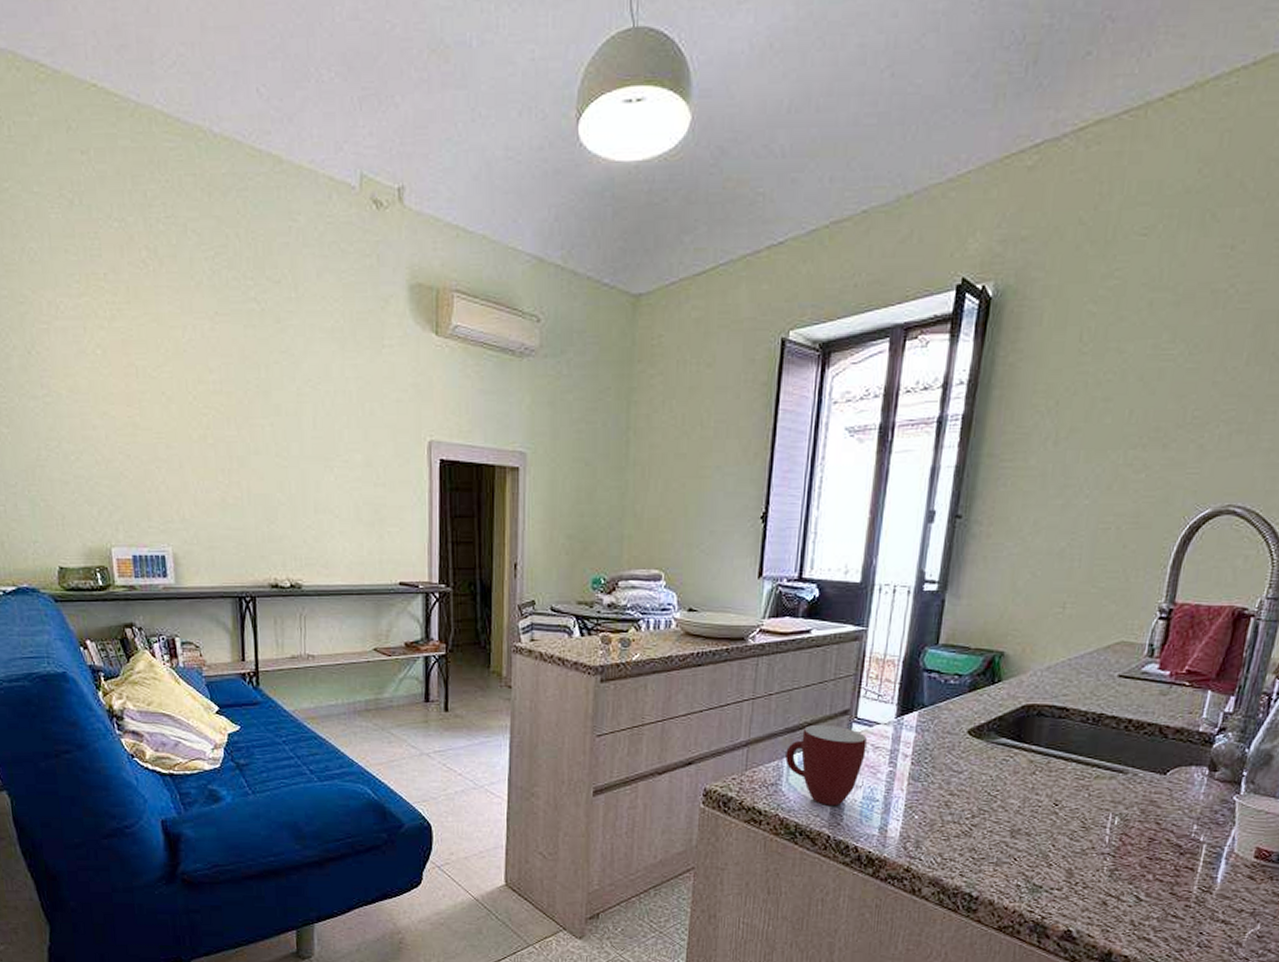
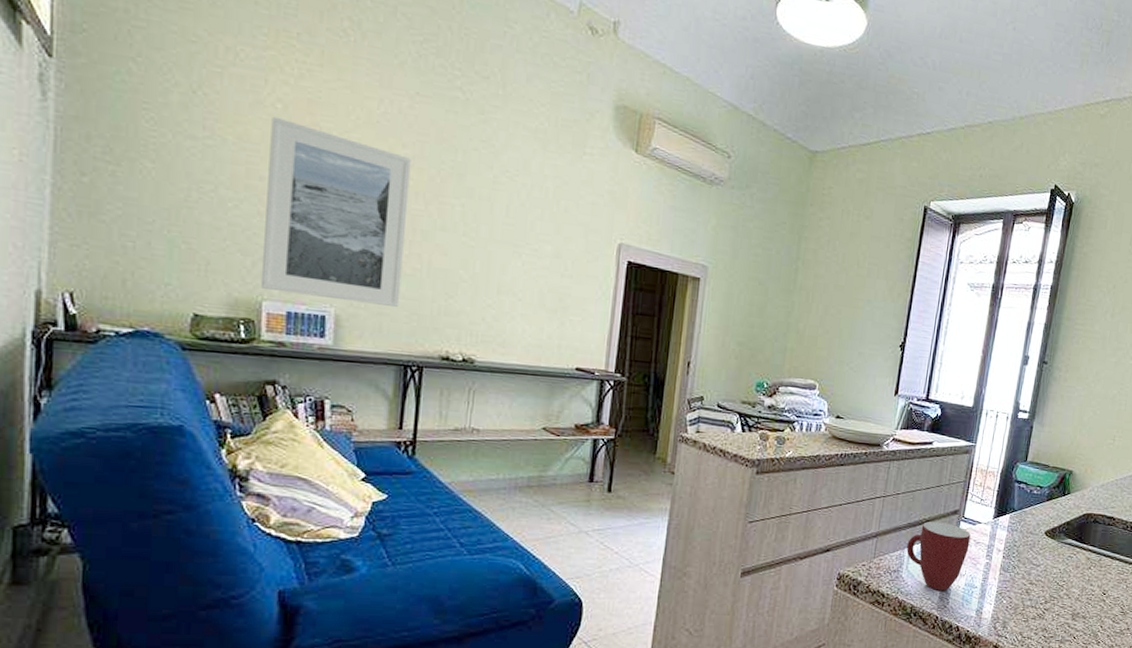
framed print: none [94,363,227,539] -> present [260,116,411,307]

